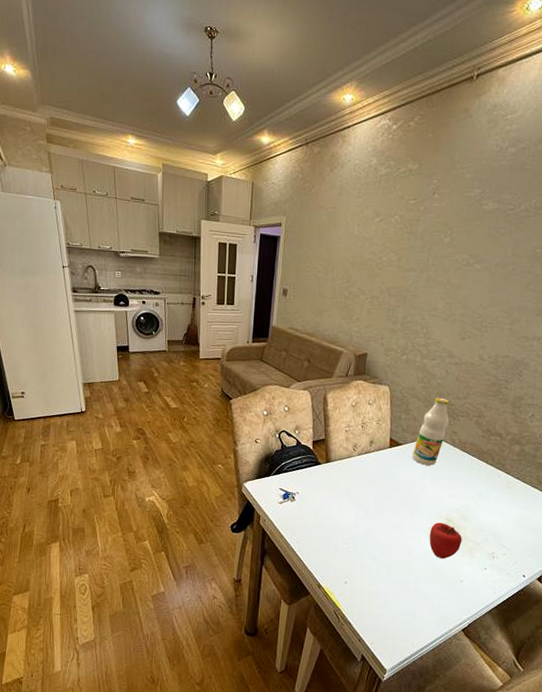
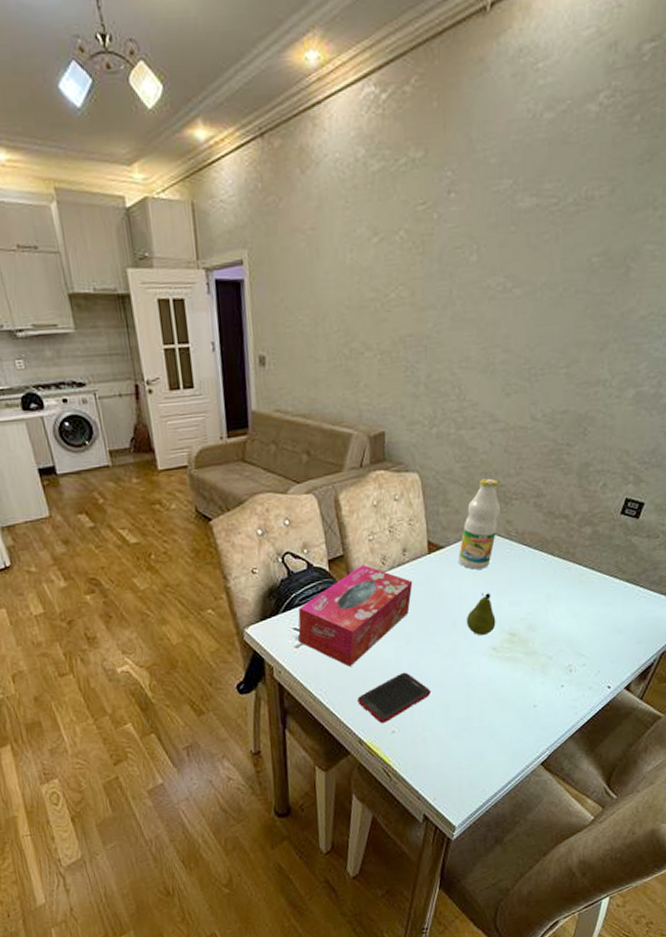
tissue box: none [282,449,375,526] -> present [298,565,413,668]
cell phone: none [321,536,380,574] -> present [357,672,432,723]
fruit: none [413,483,437,517] -> present [466,592,496,635]
apple: present [429,522,462,559] -> none [490,638,531,684]

